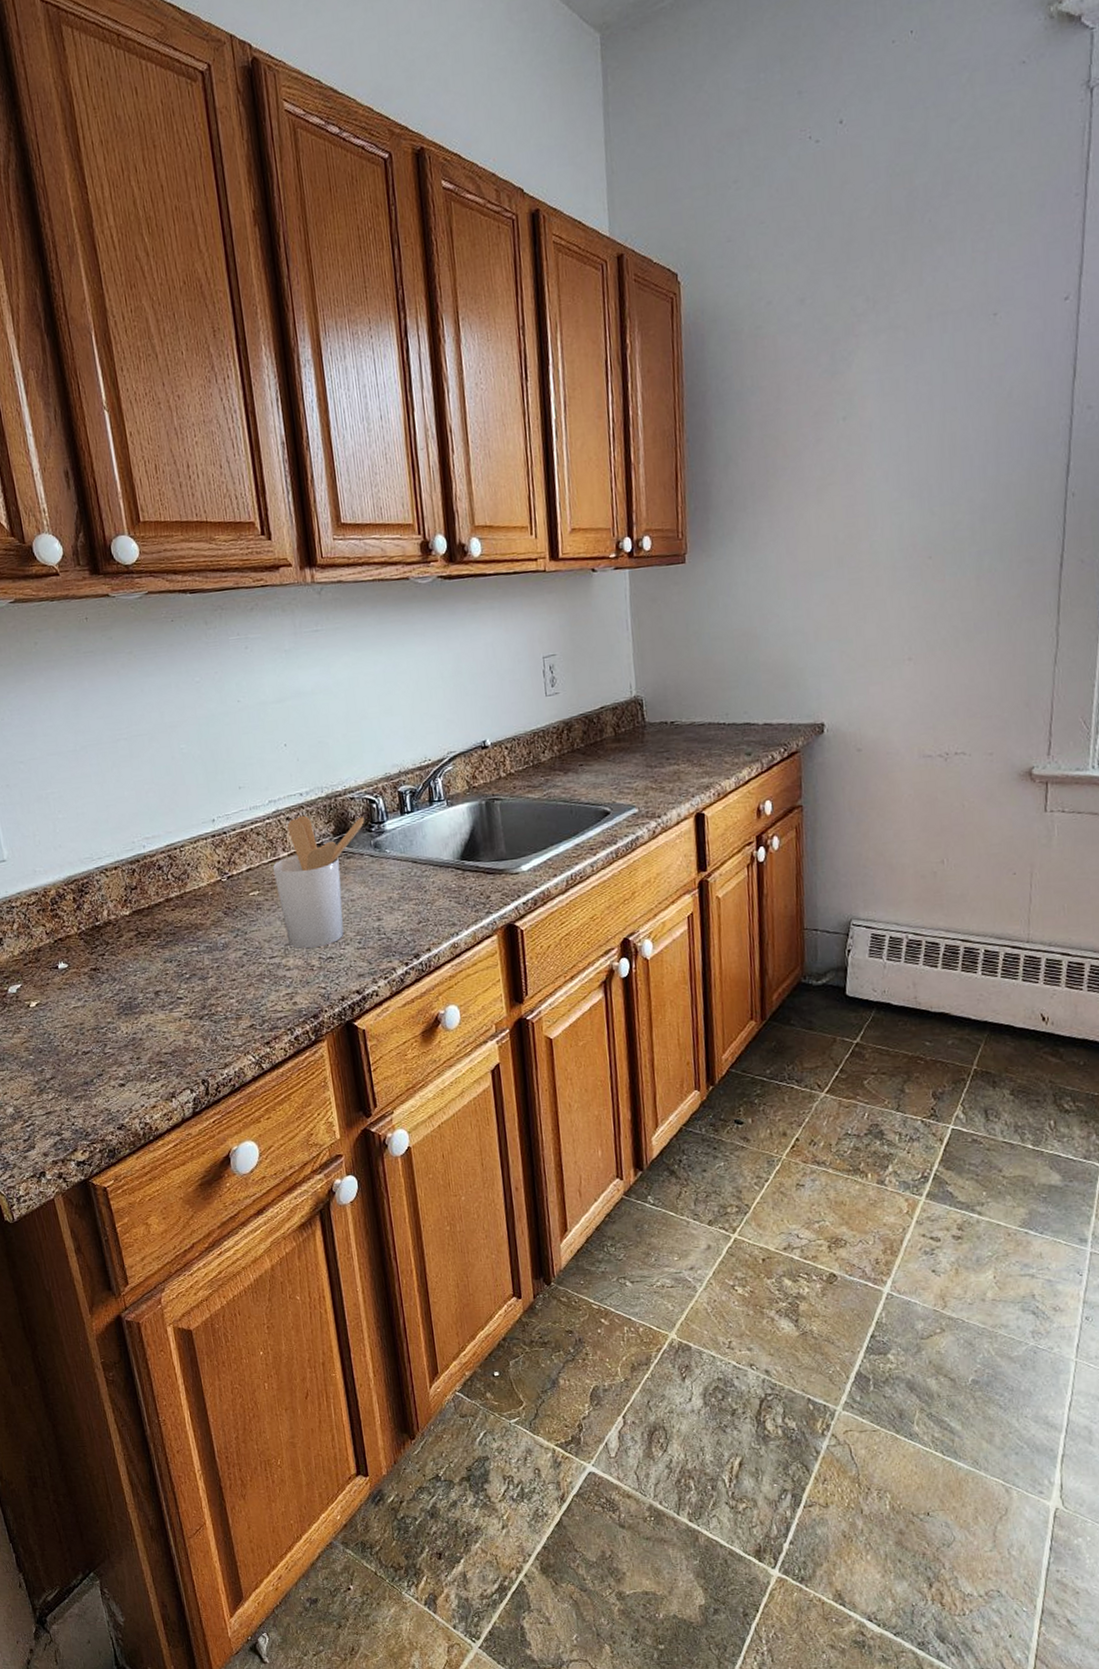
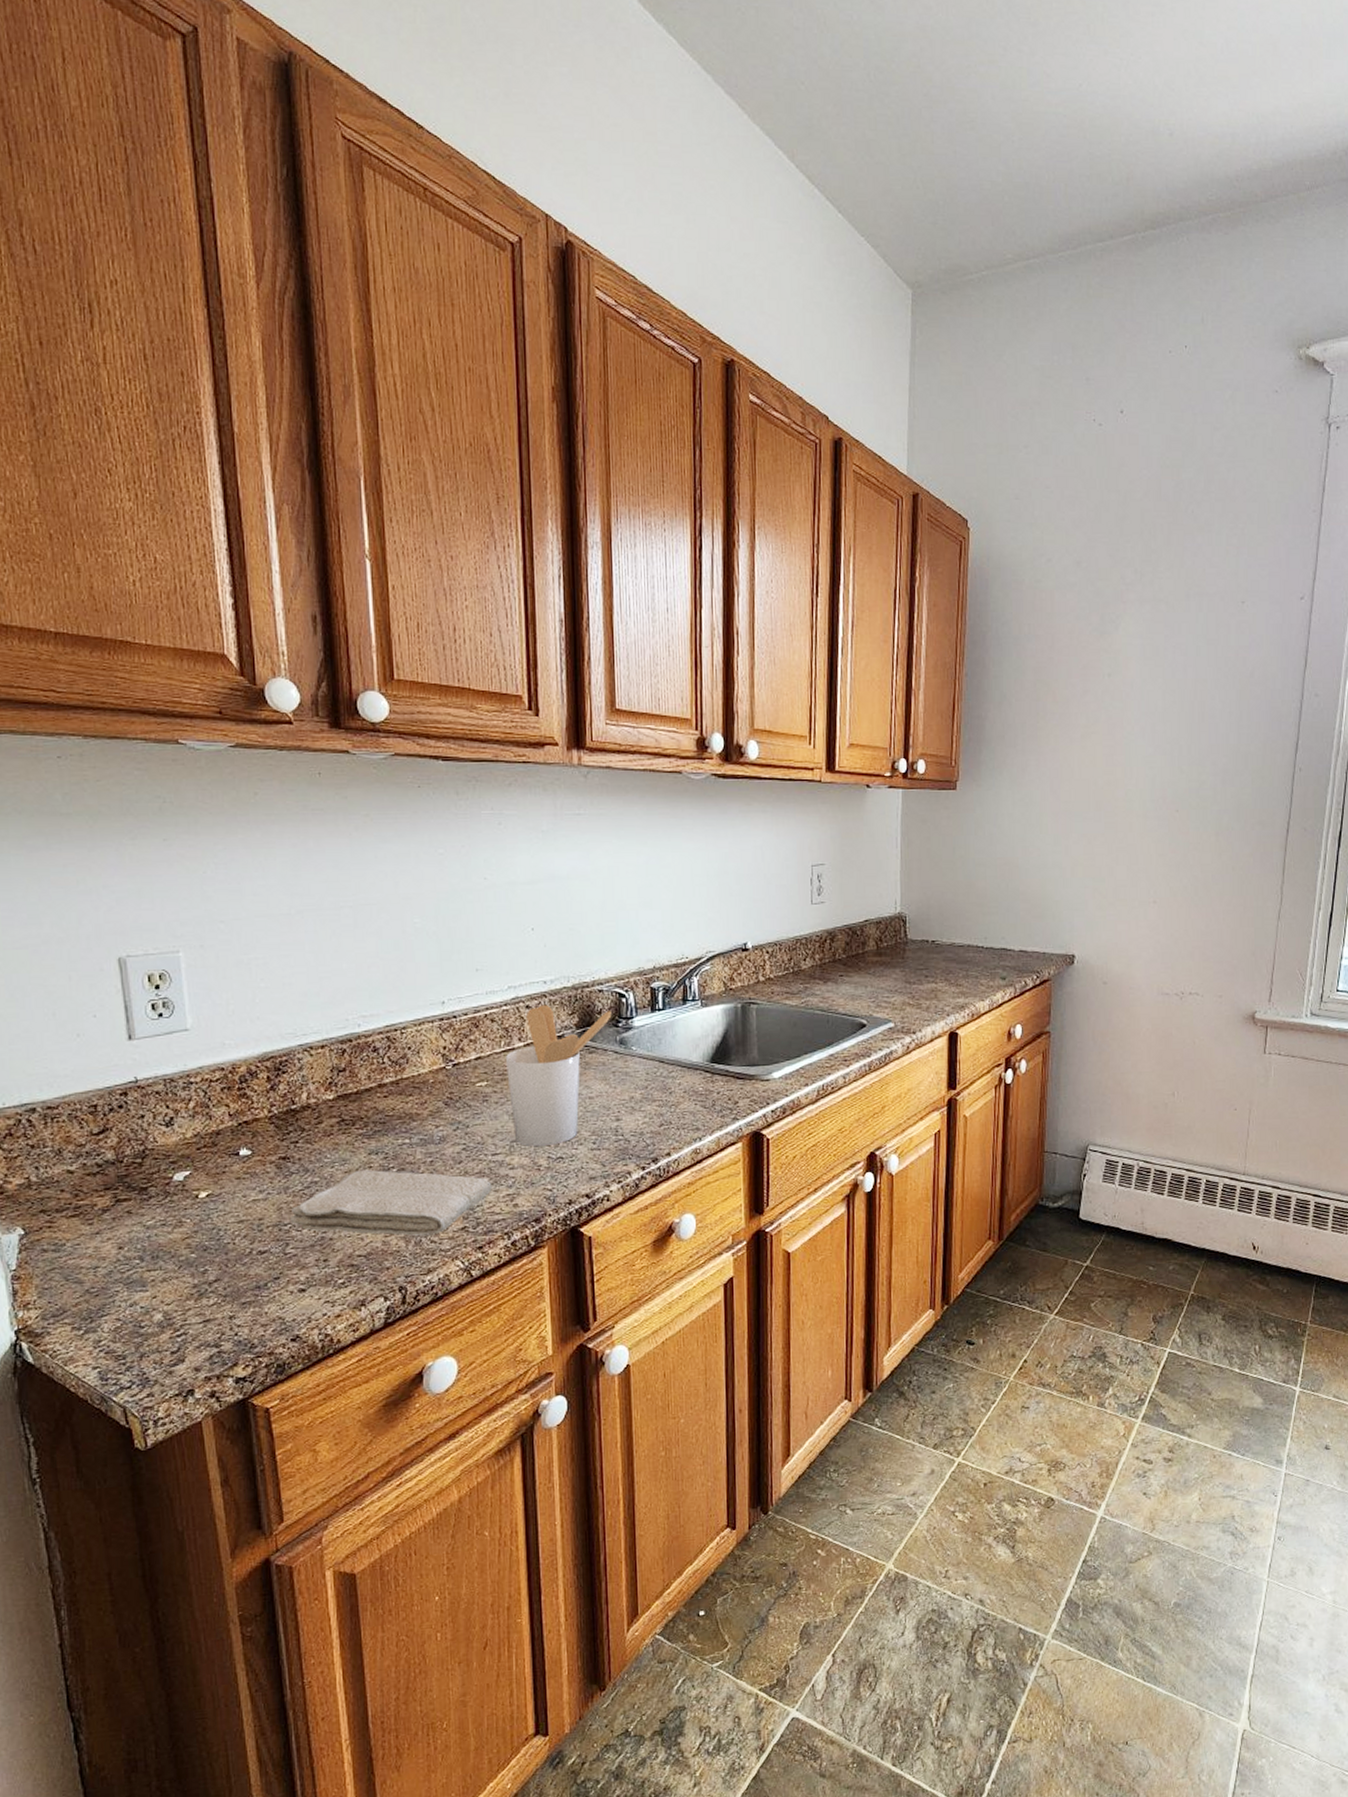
washcloth: none [106,976,273,1034] -> present [290,1169,492,1236]

